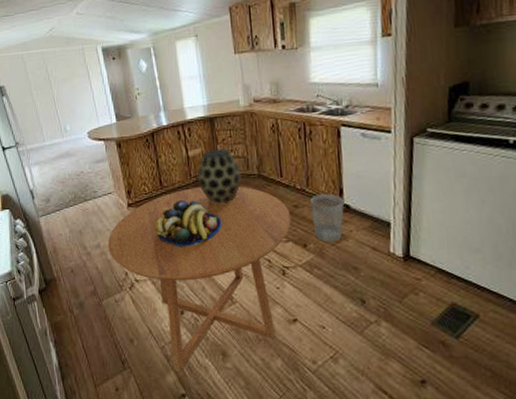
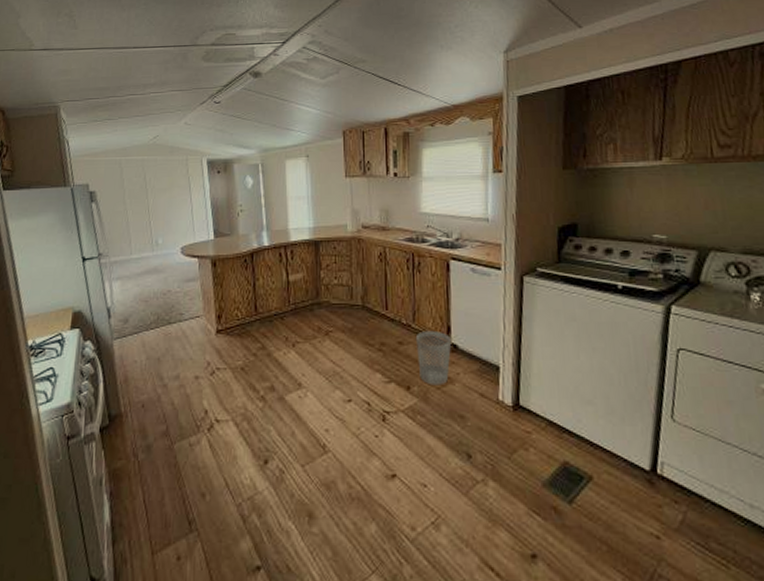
dining table: present [108,186,291,372] -> none [188,316,395,537]
fruit bowl: present [154,199,222,248] -> none [244,328,319,383]
vase: present [198,149,242,204] -> none [297,275,344,335]

